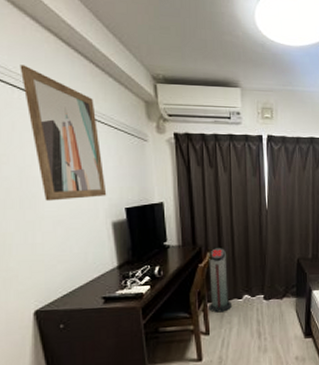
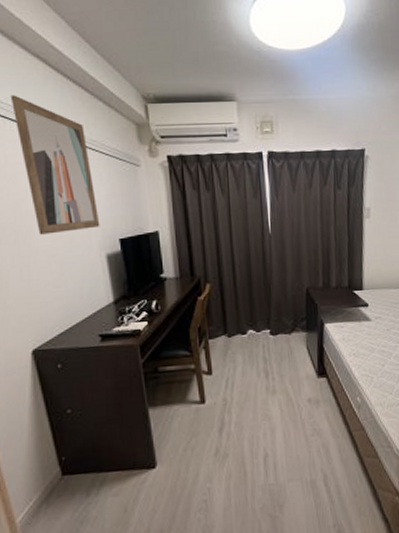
air purifier: present [209,248,231,313] -> none [208,279,235,350]

